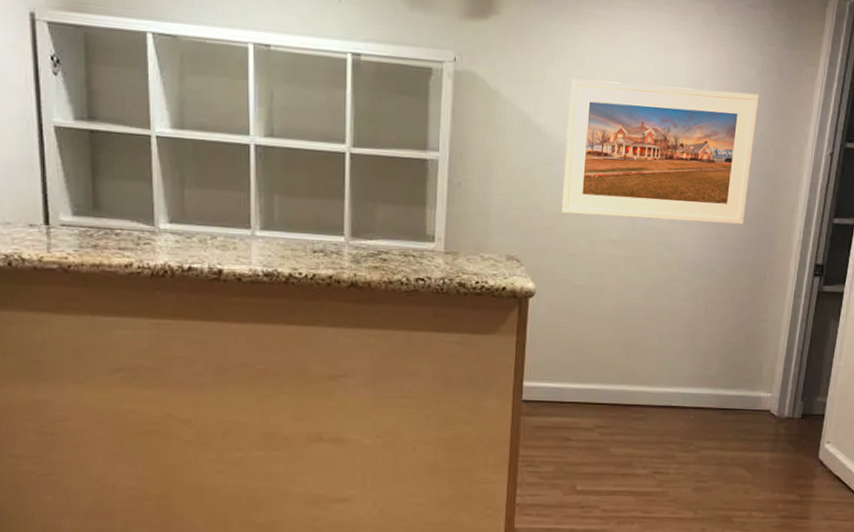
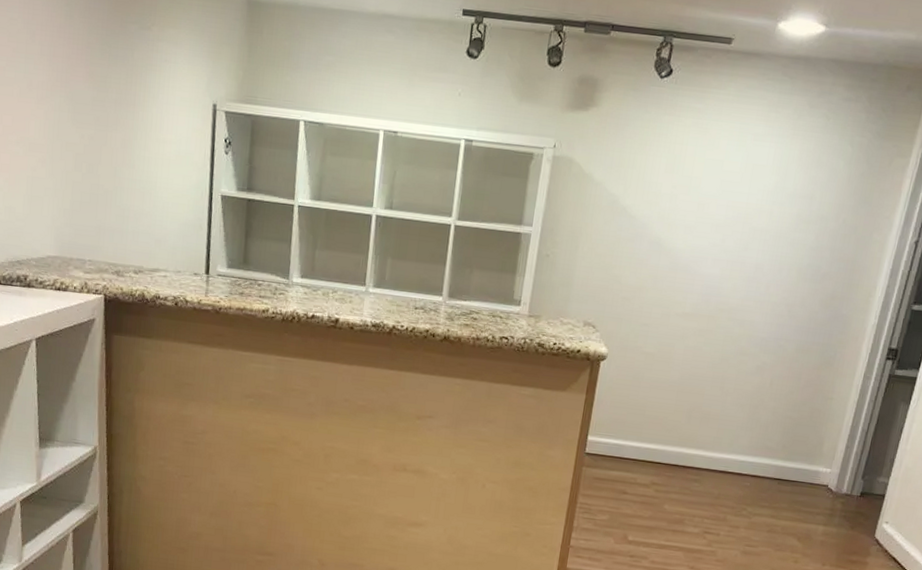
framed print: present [561,79,759,225] -> none [639,165,845,306]

